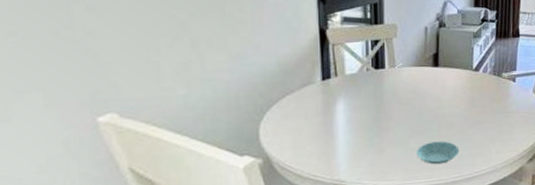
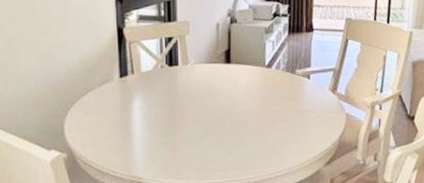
saucer: present [416,141,460,165] -> none [210,140,253,165]

